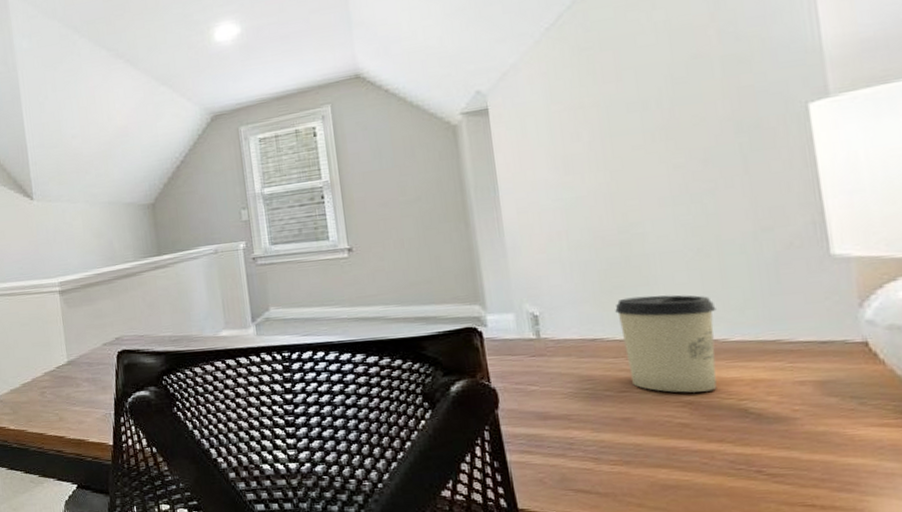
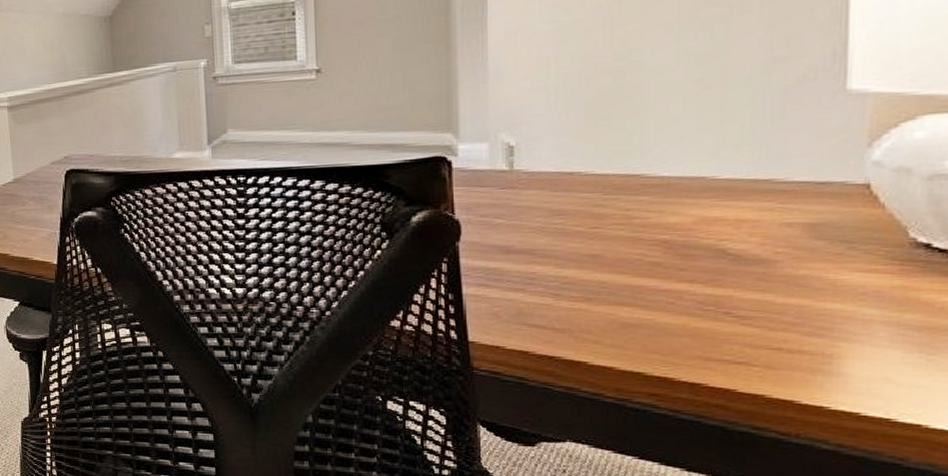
cup: present [615,295,717,393] -> none [598,128,709,231]

